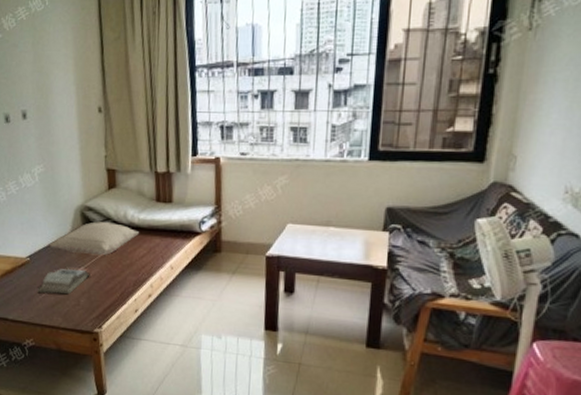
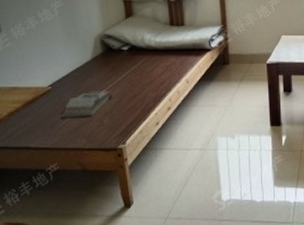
pillow: present [49,221,139,256] -> none [70,47,156,78]

